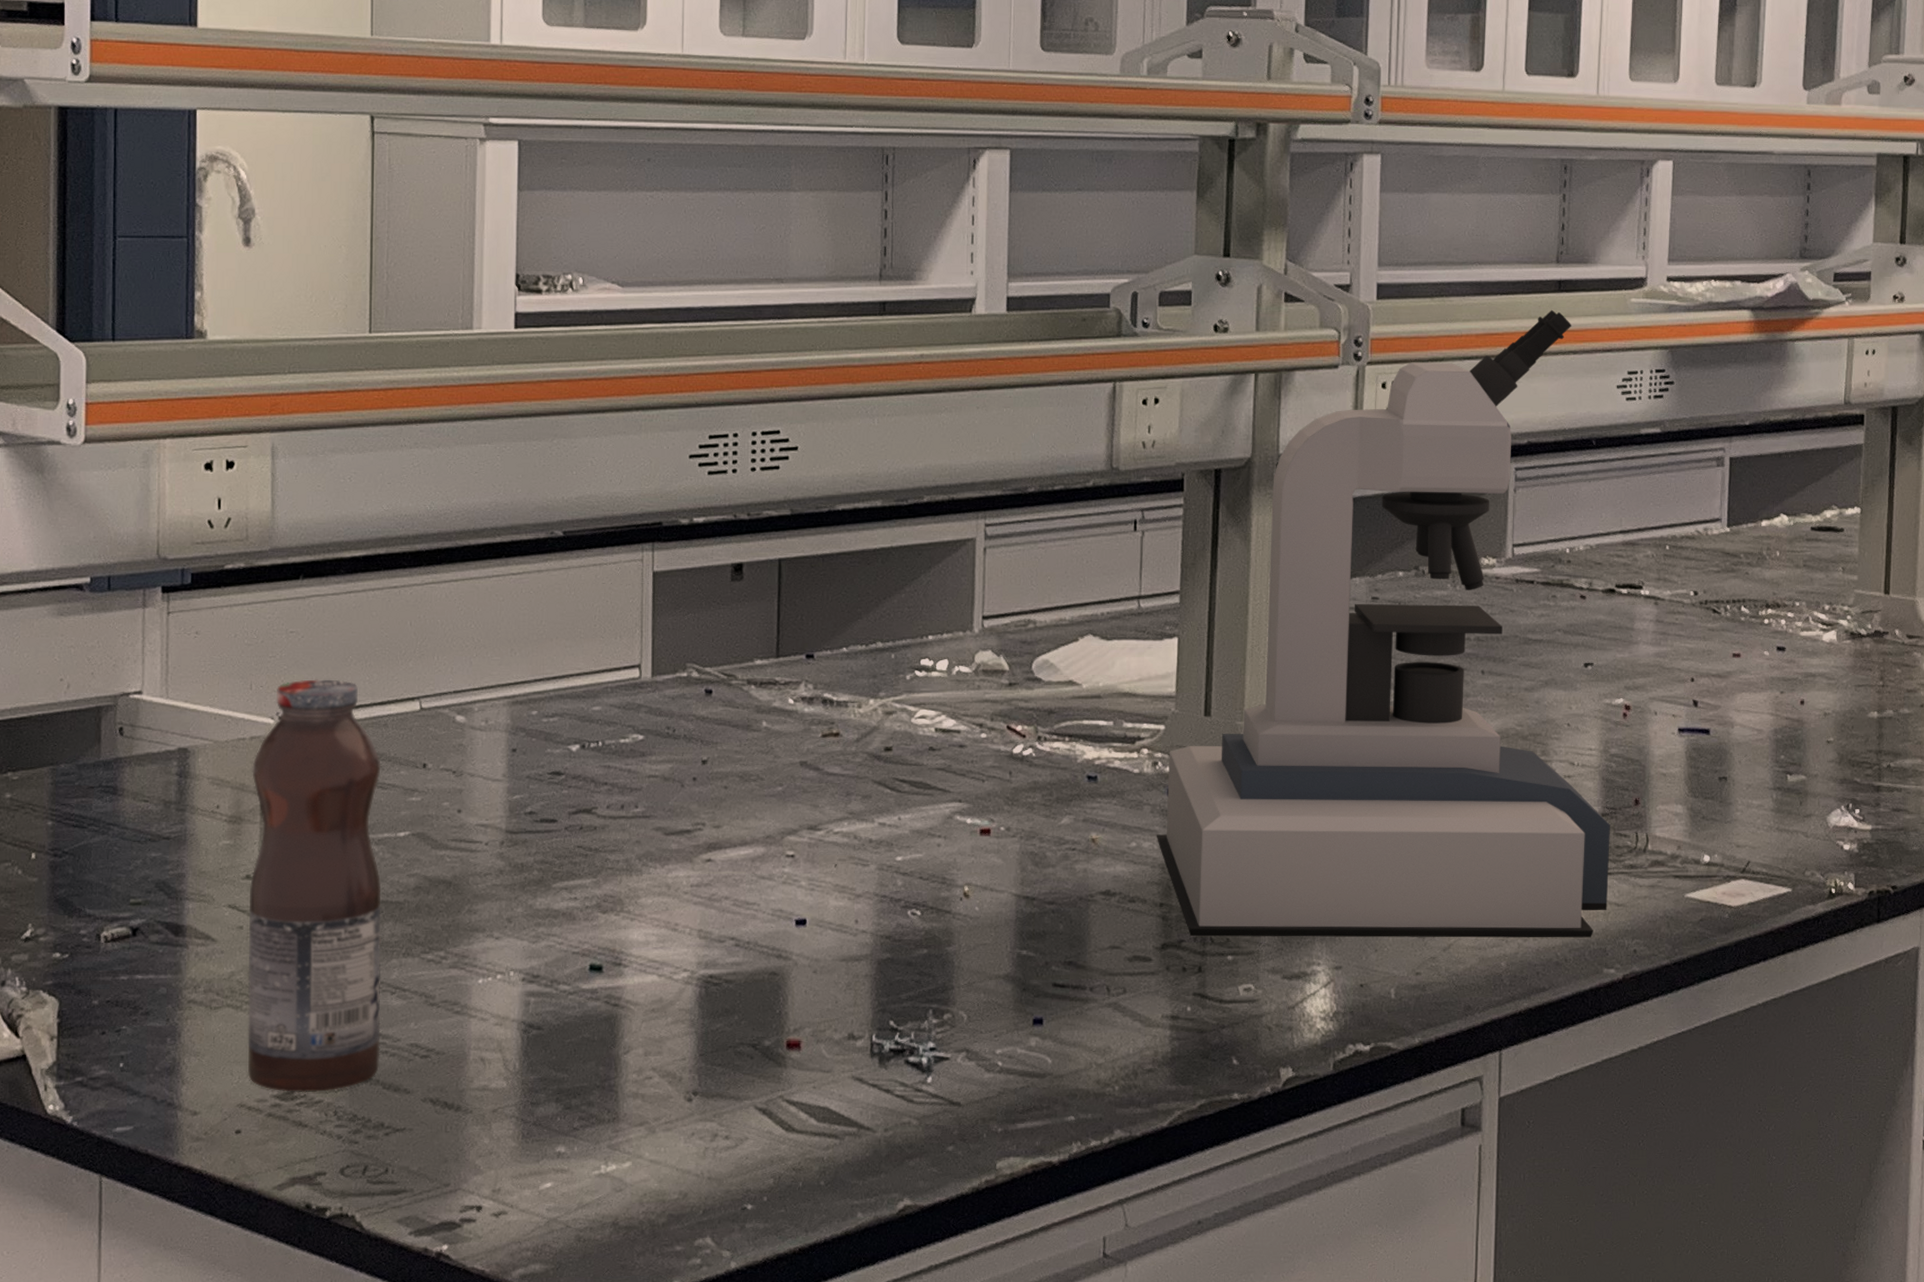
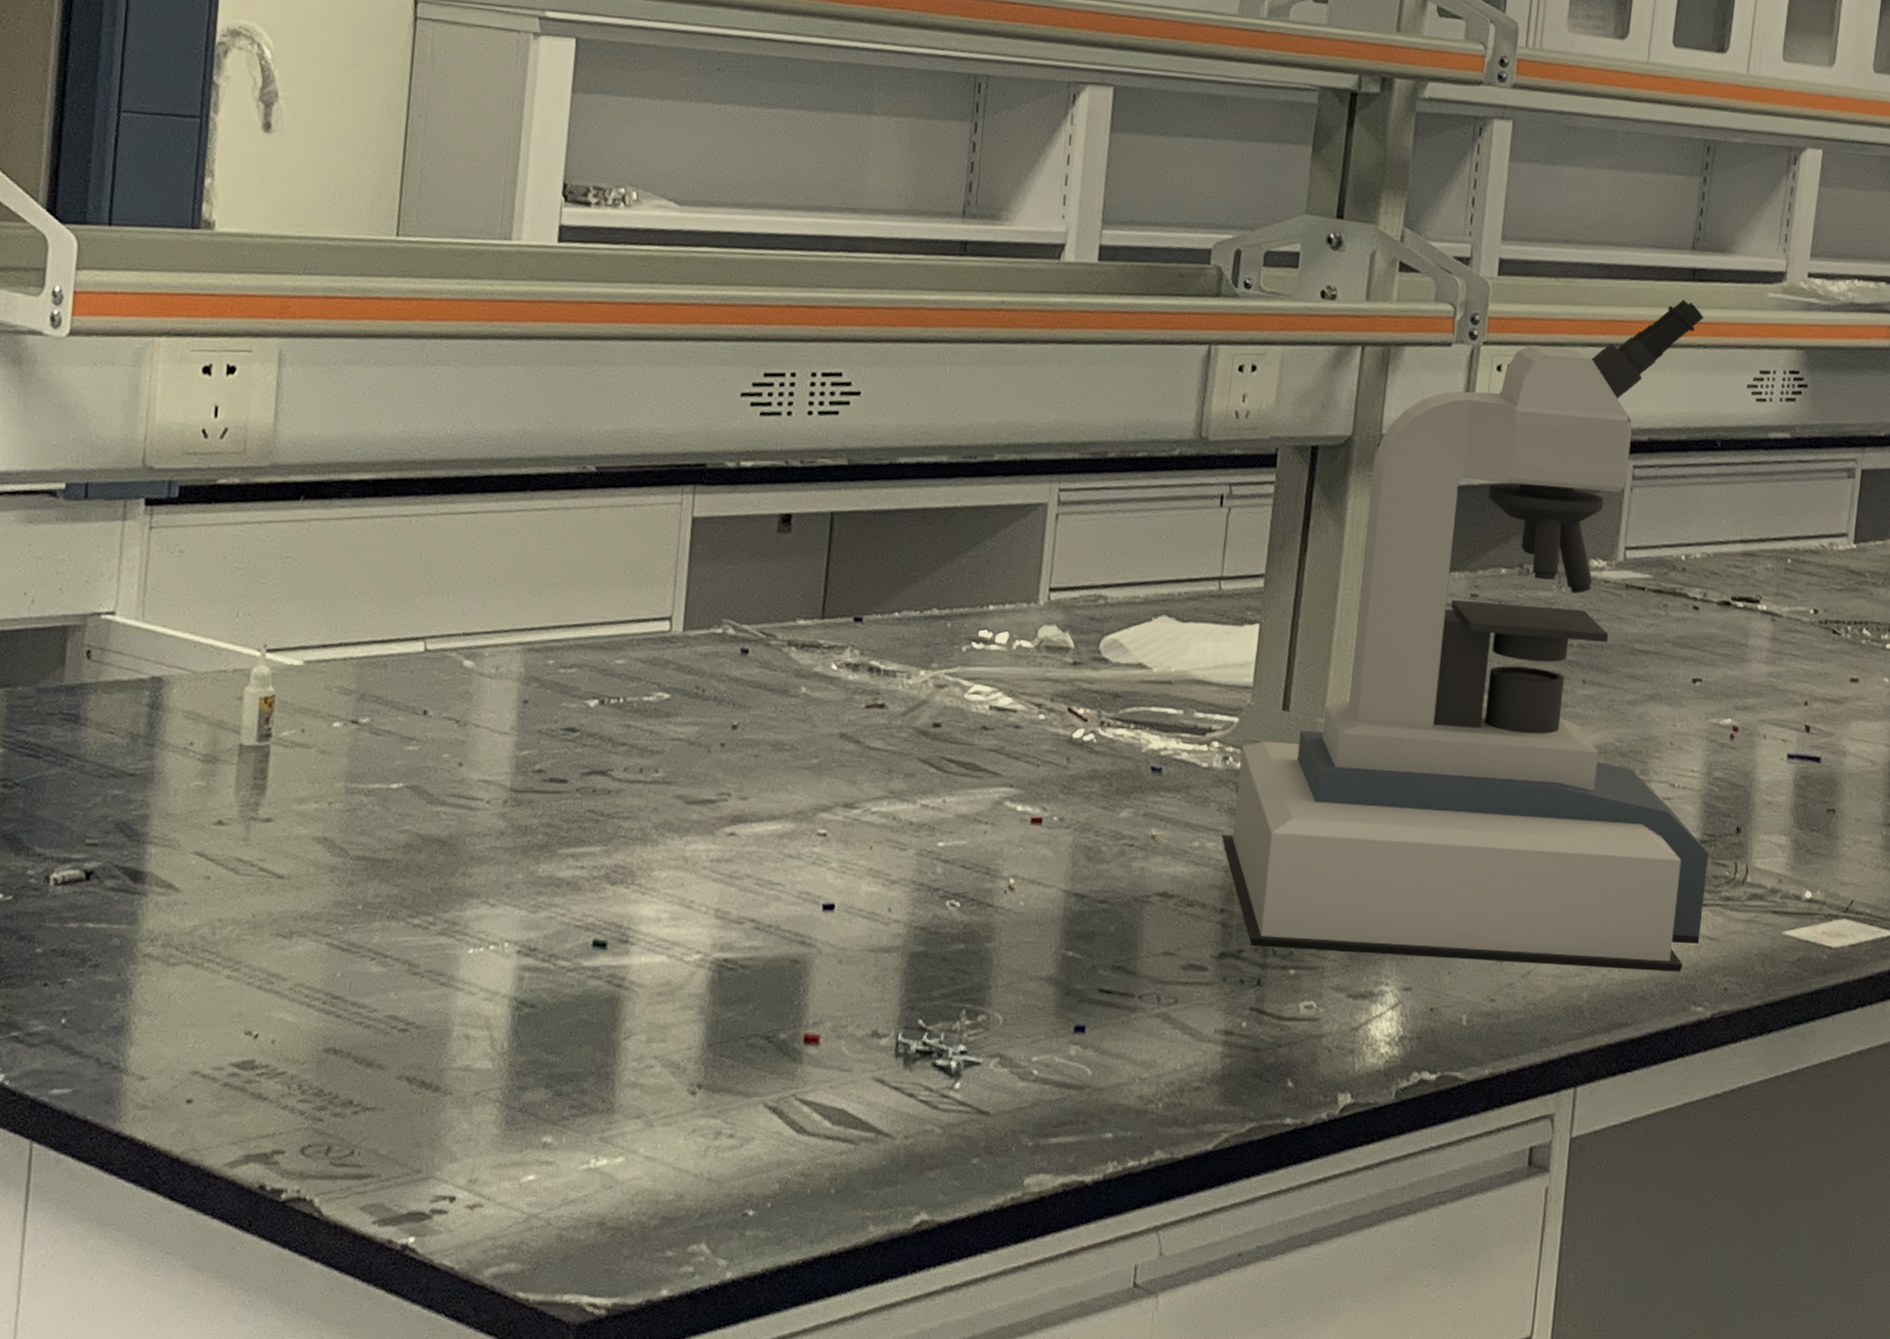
beverage bottle: present [247,679,382,1093] -> none [204,610,377,1063]

